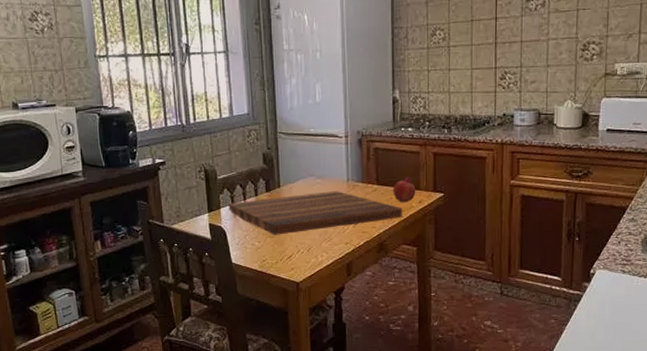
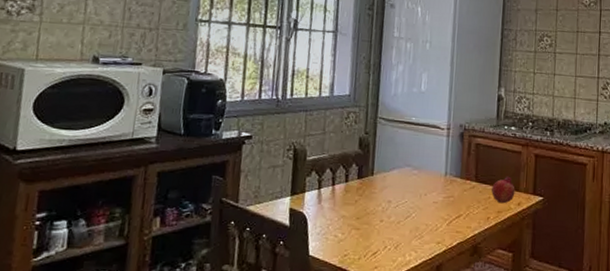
cutting board: present [228,191,403,235] -> none [313,184,500,228]

